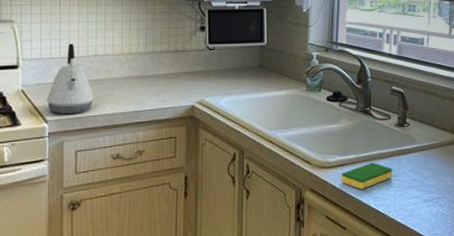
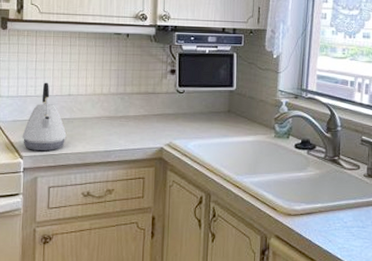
dish sponge: present [341,162,393,189] -> none [307,212,360,239]

